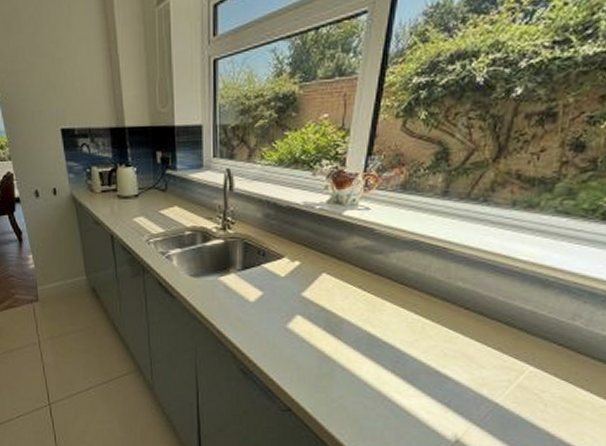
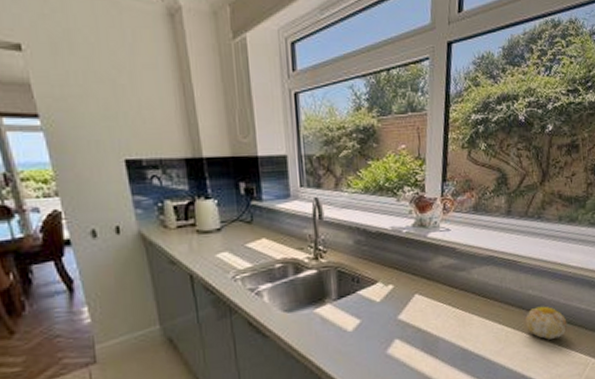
fruit: none [449,301,504,338] -> present [526,306,568,340]

